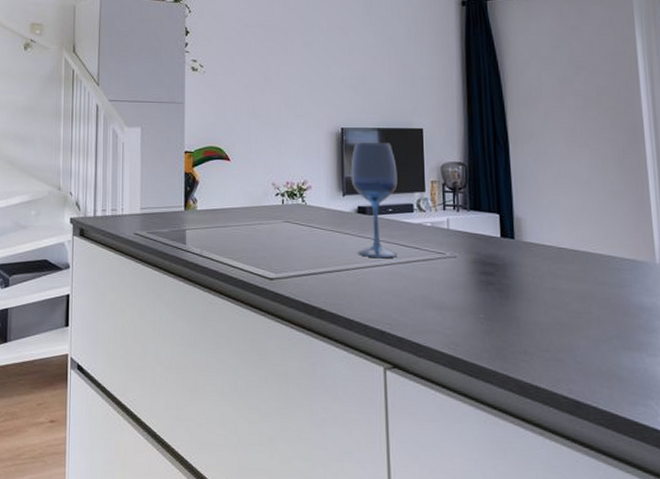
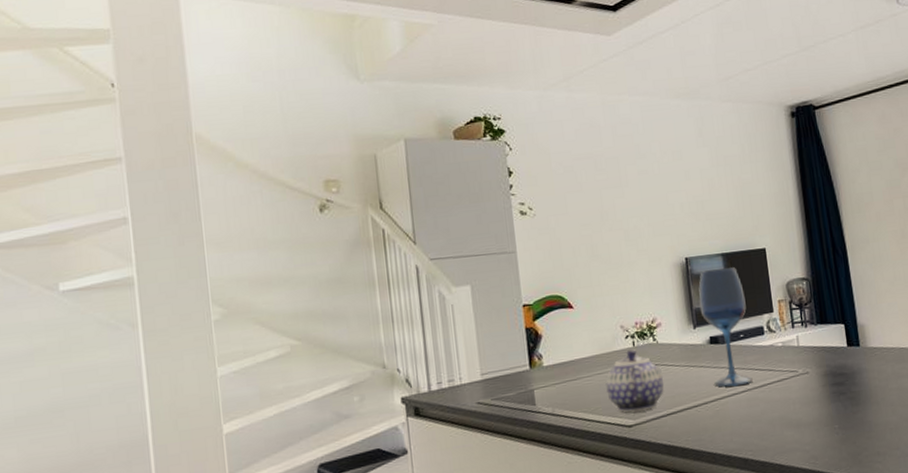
teapot: none [252,206,309,268] -> present [605,348,665,413]

